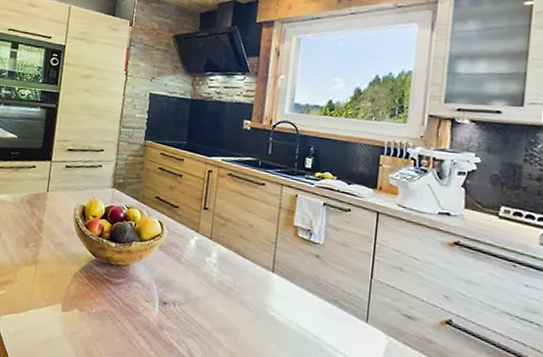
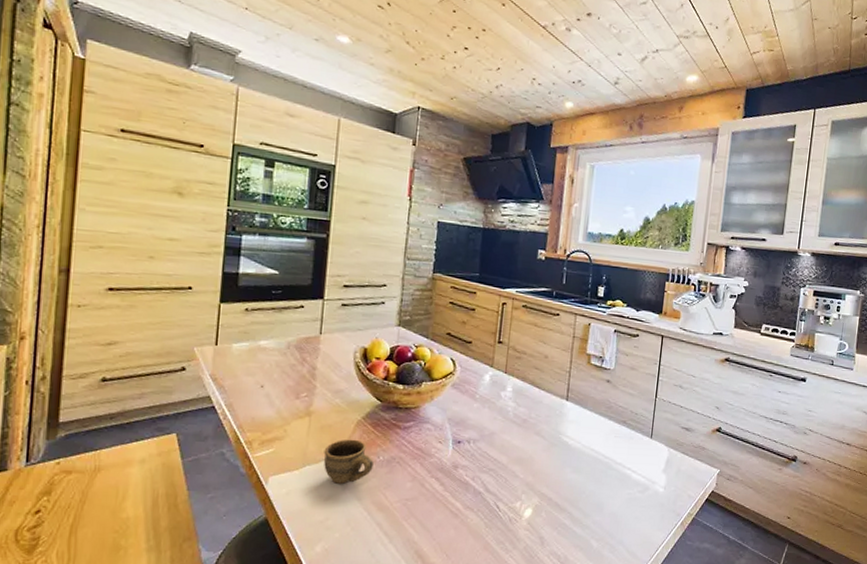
cup: none [45,288,87,331] -> present [324,439,374,484]

